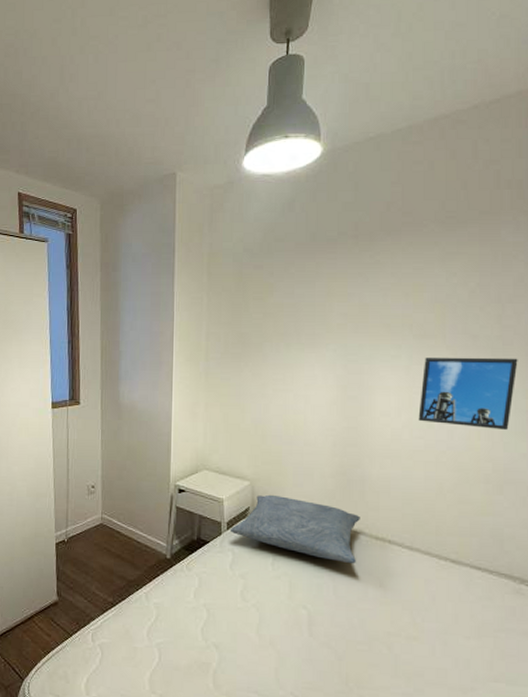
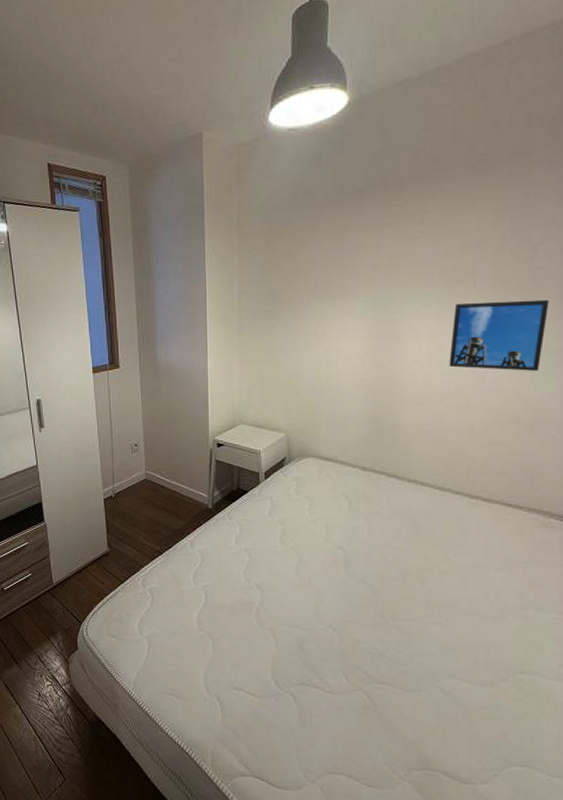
pillow: present [229,494,360,564] -> none [267,444,393,506]

